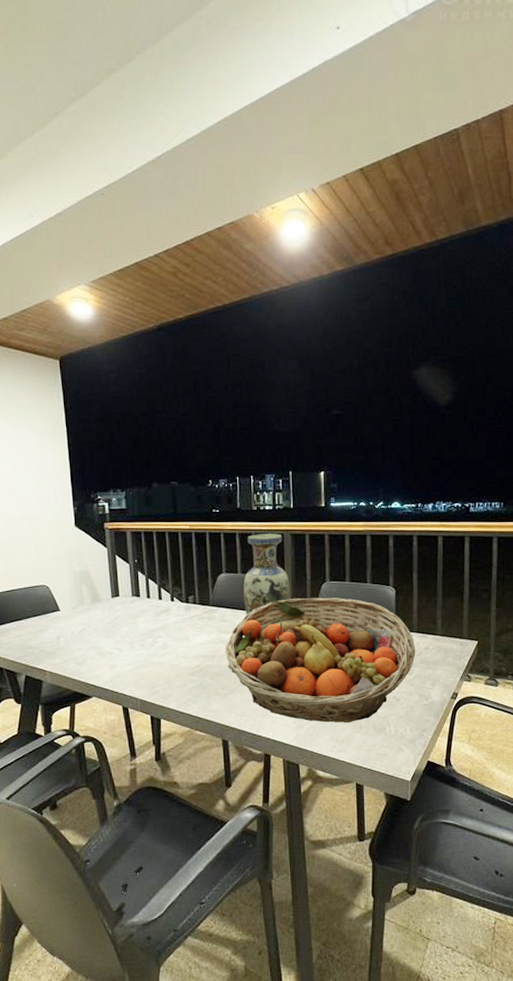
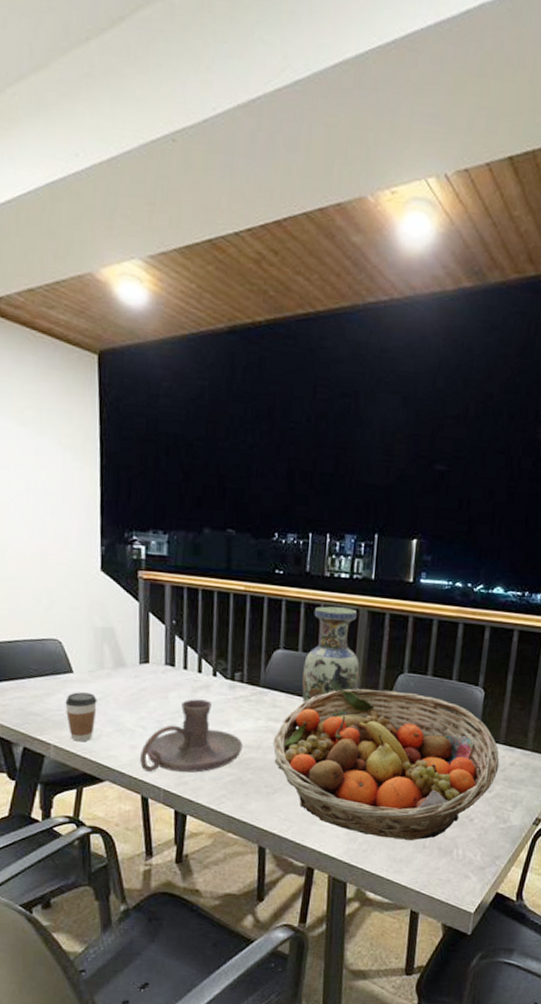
coffee cup: none [55,626,81,667] -> present [65,692,97,742]
candle holder: none [119,621,201,686] -> present [140,699,243,773]

